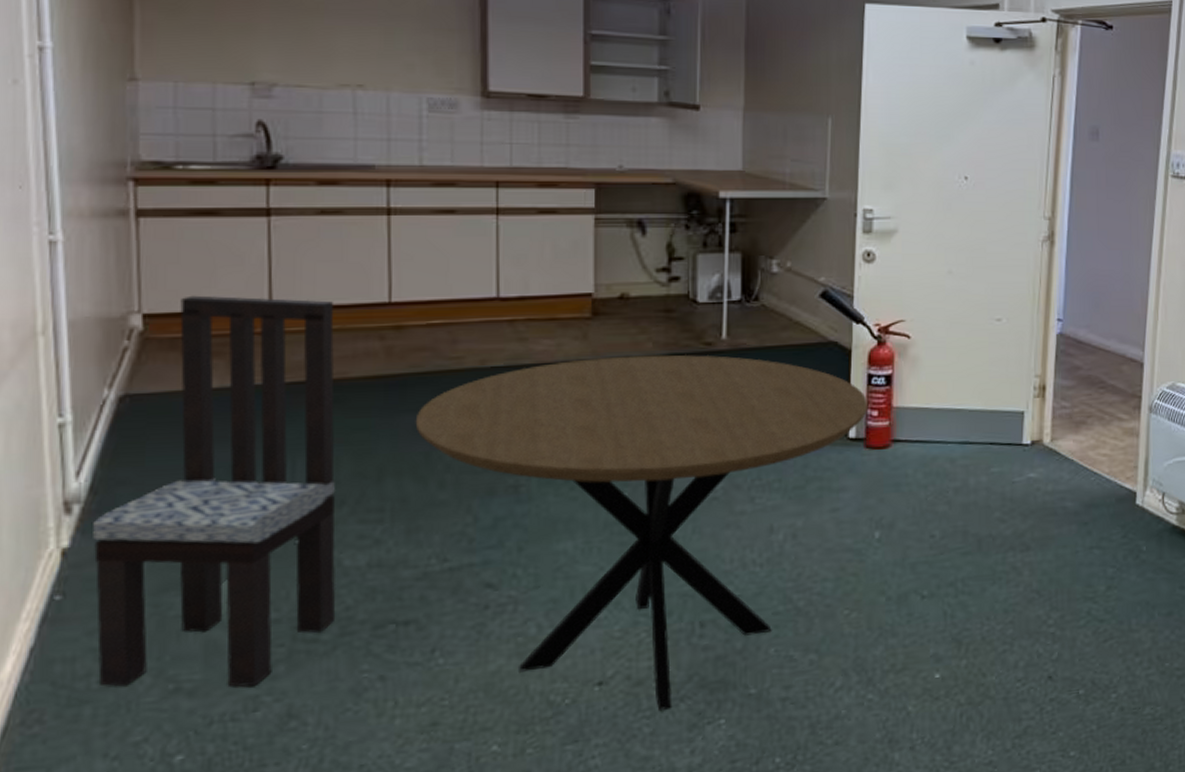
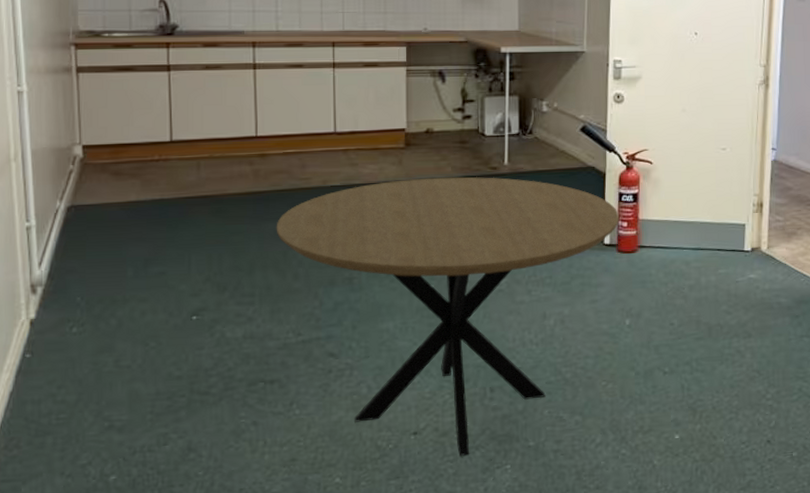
dining chair: present [93,295,336,687] -> none [51,131,221,427]

